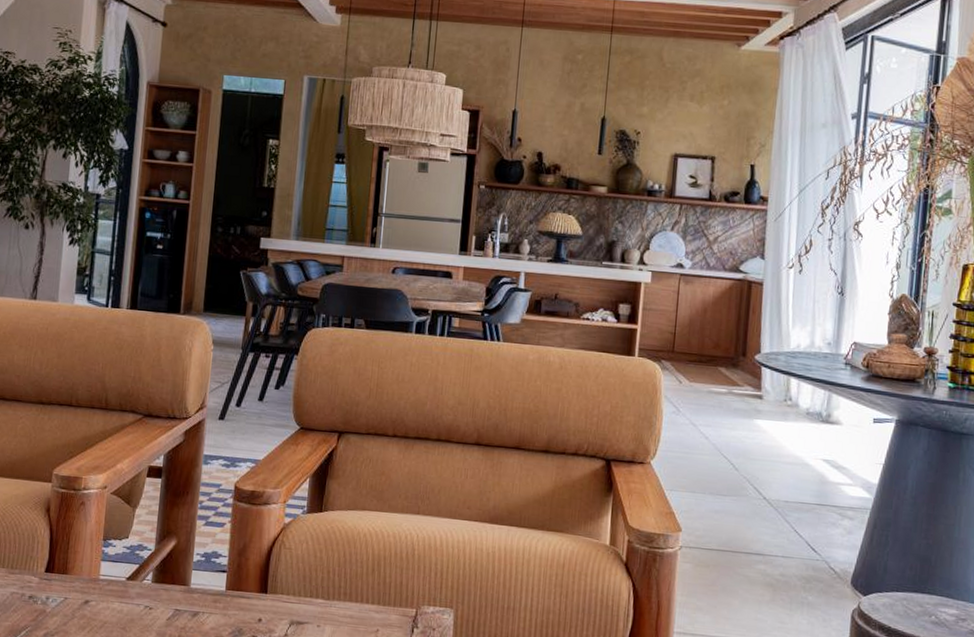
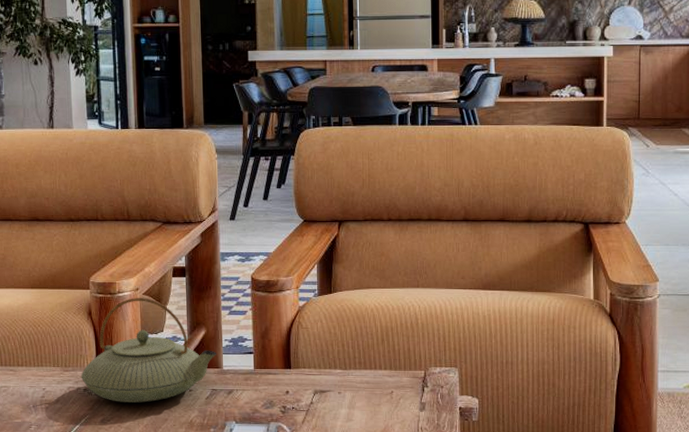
teapot: none [27,496,186,618] -> present [81,298,217,403]

